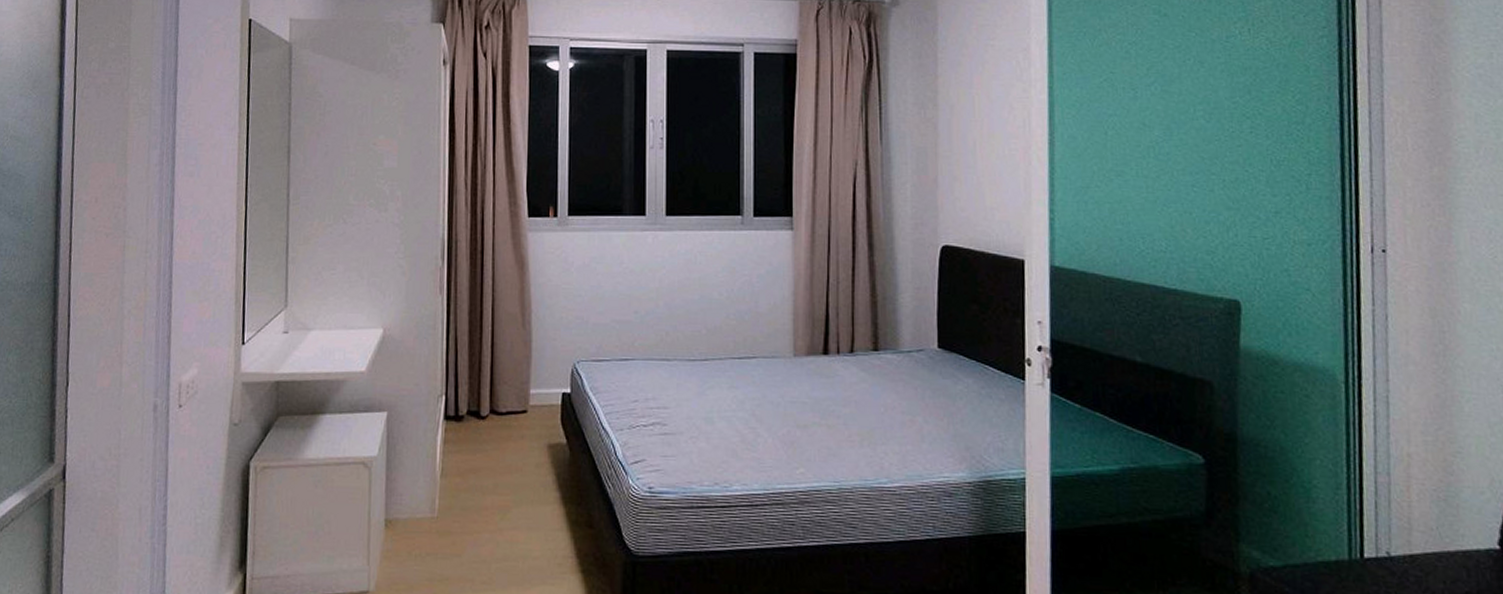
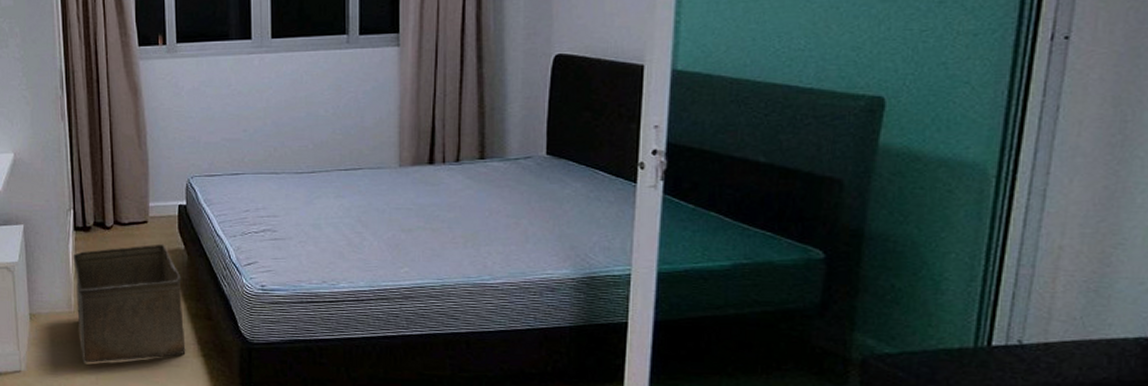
storage bin: none [441,437,563,581] -> present [73,244,186,363]

